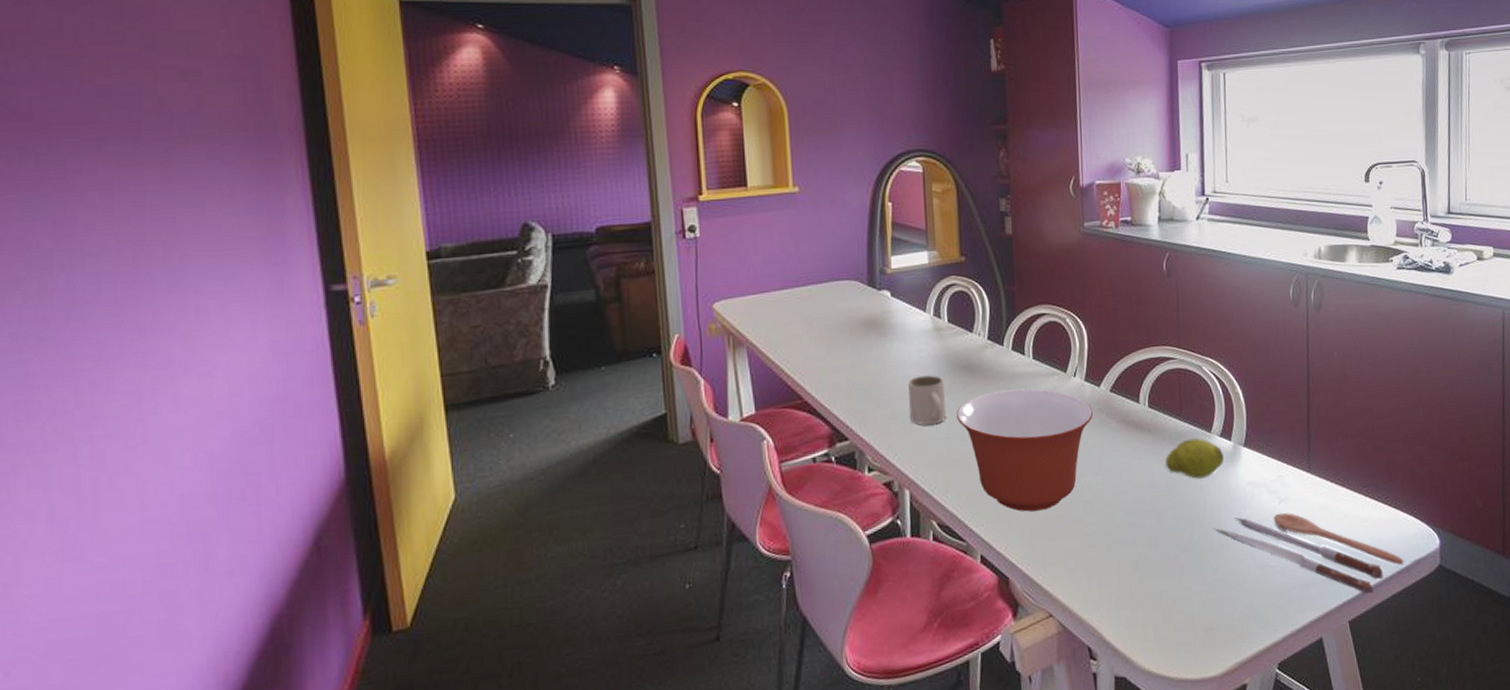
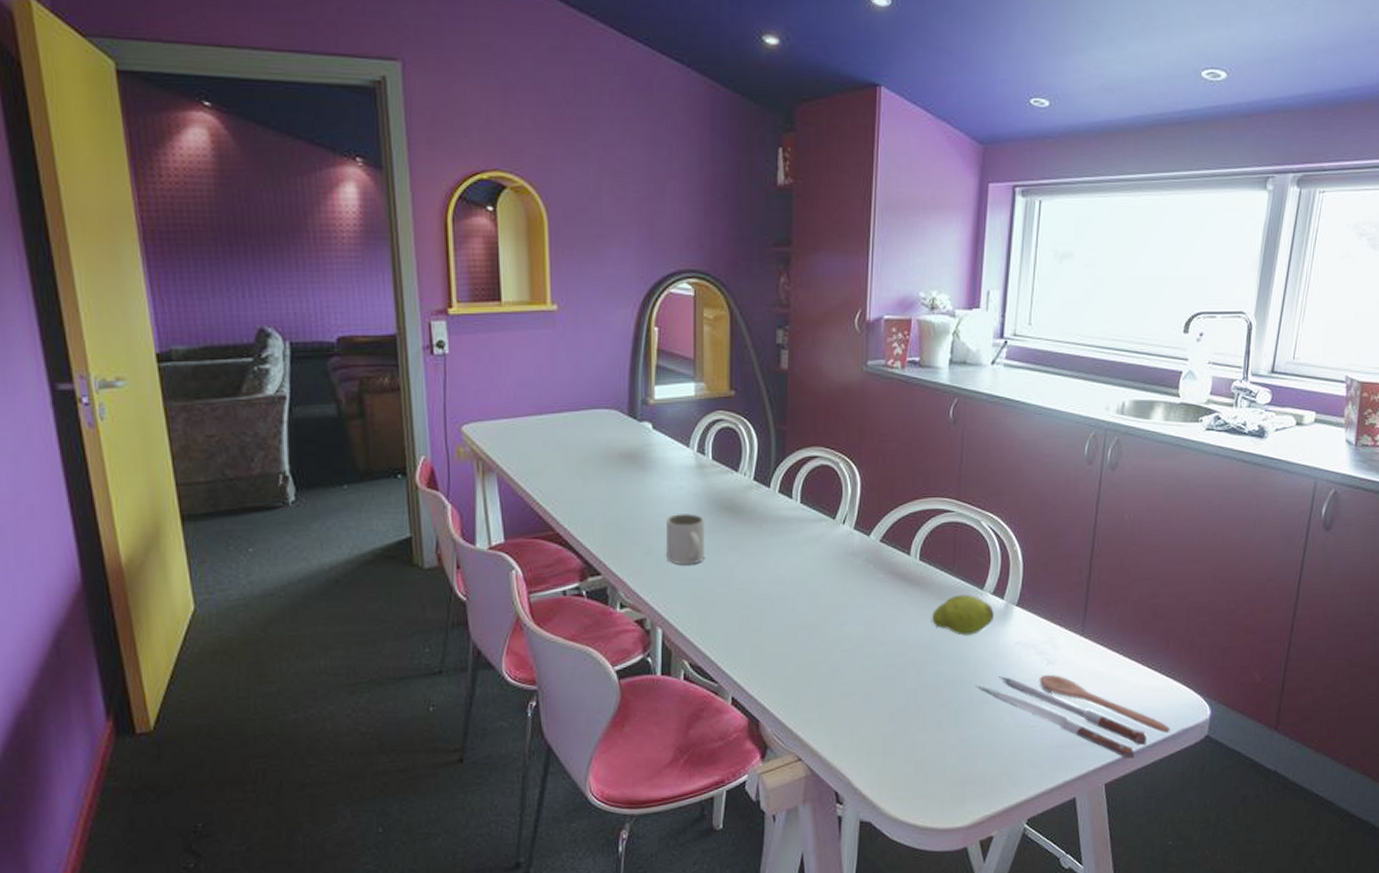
mixing bowl: present [957,388,1094,512] -> none [716,533,861,658]

